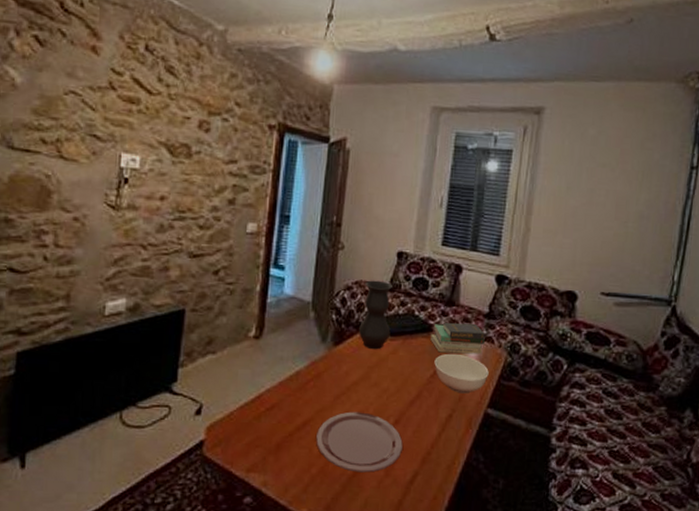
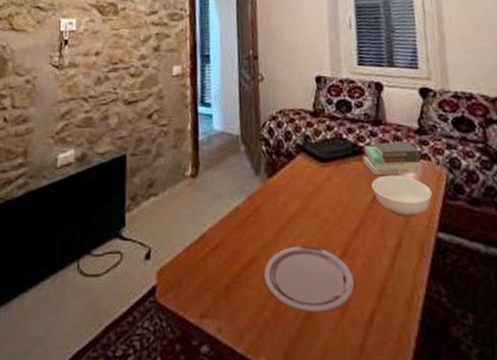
vase: present [359,280,392,350] -> none [289,107,322,178]

